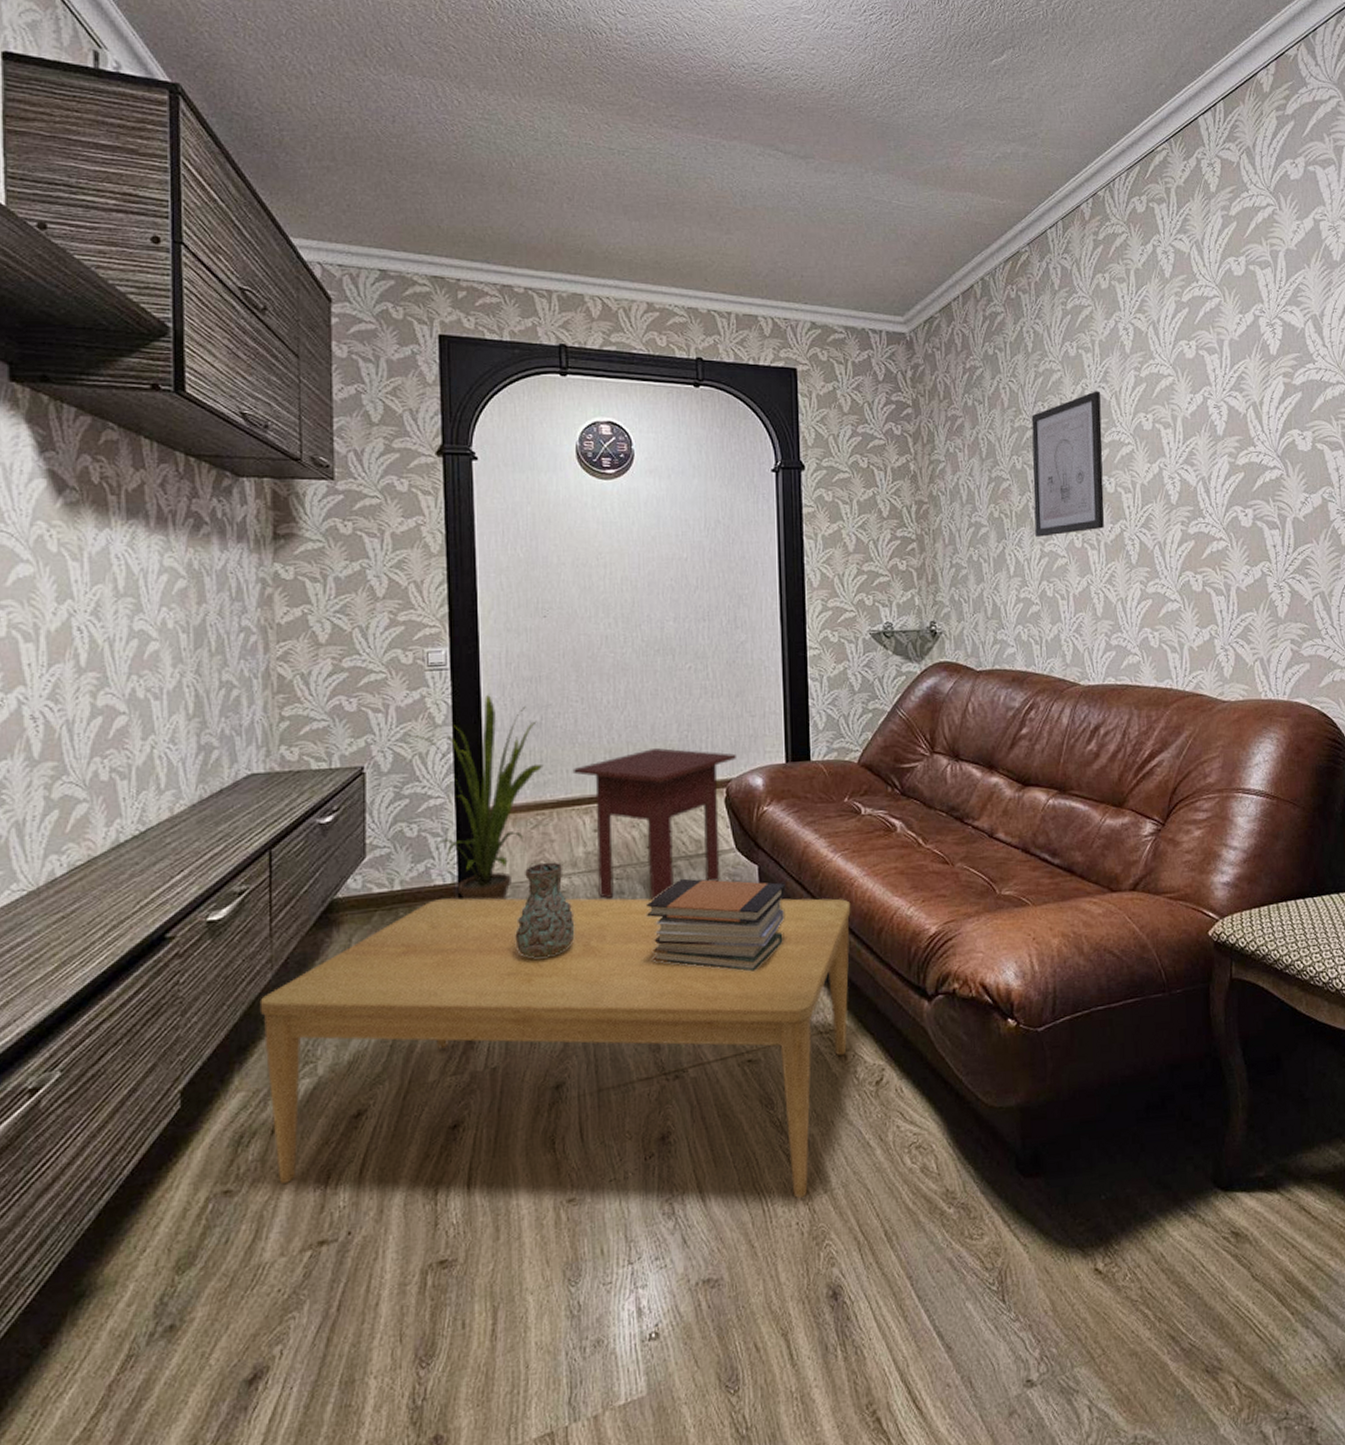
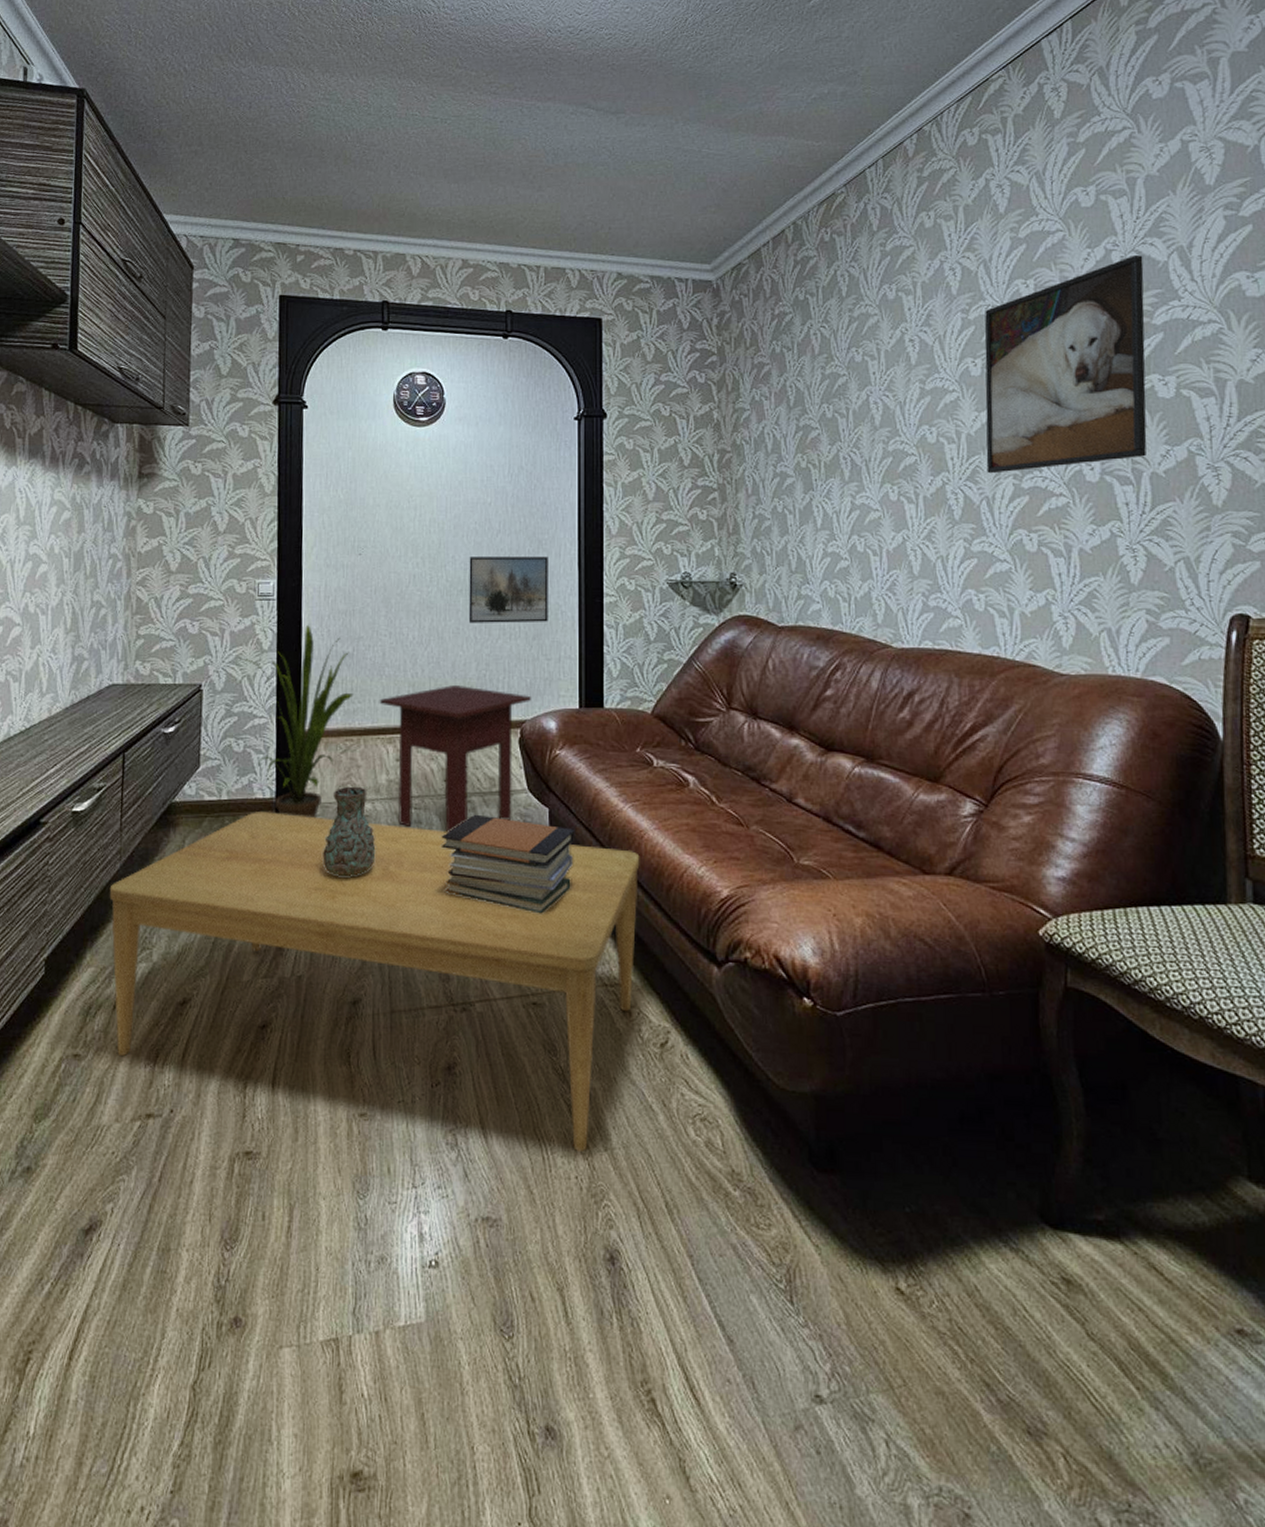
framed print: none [666,611,751,683] -> present [468,556,548,623]
wall art: present [1031,391,1105,537] -> none [844,335,924,488]
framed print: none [1154,321,1290,521] -> present [984,254,1147,474]

